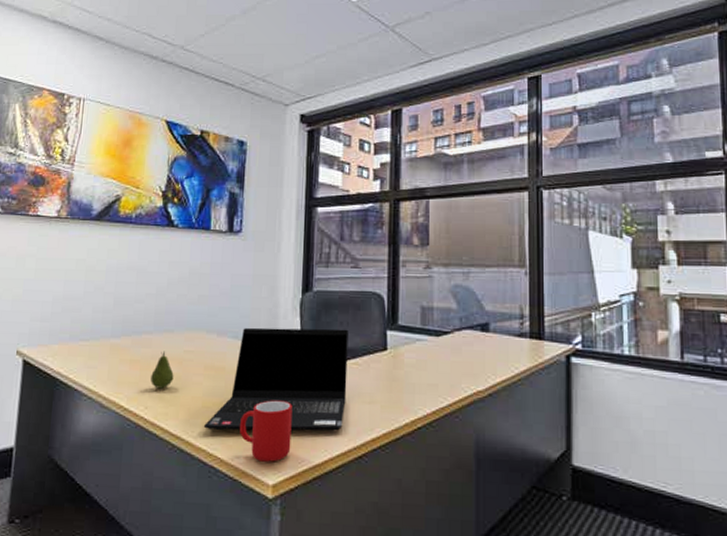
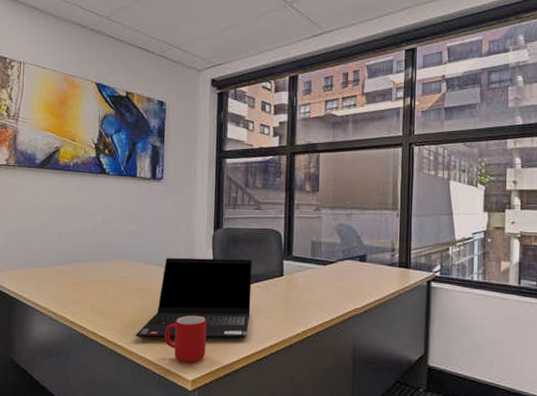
fruit: present [151,351,174,389] -> none [91,276,110,306]

